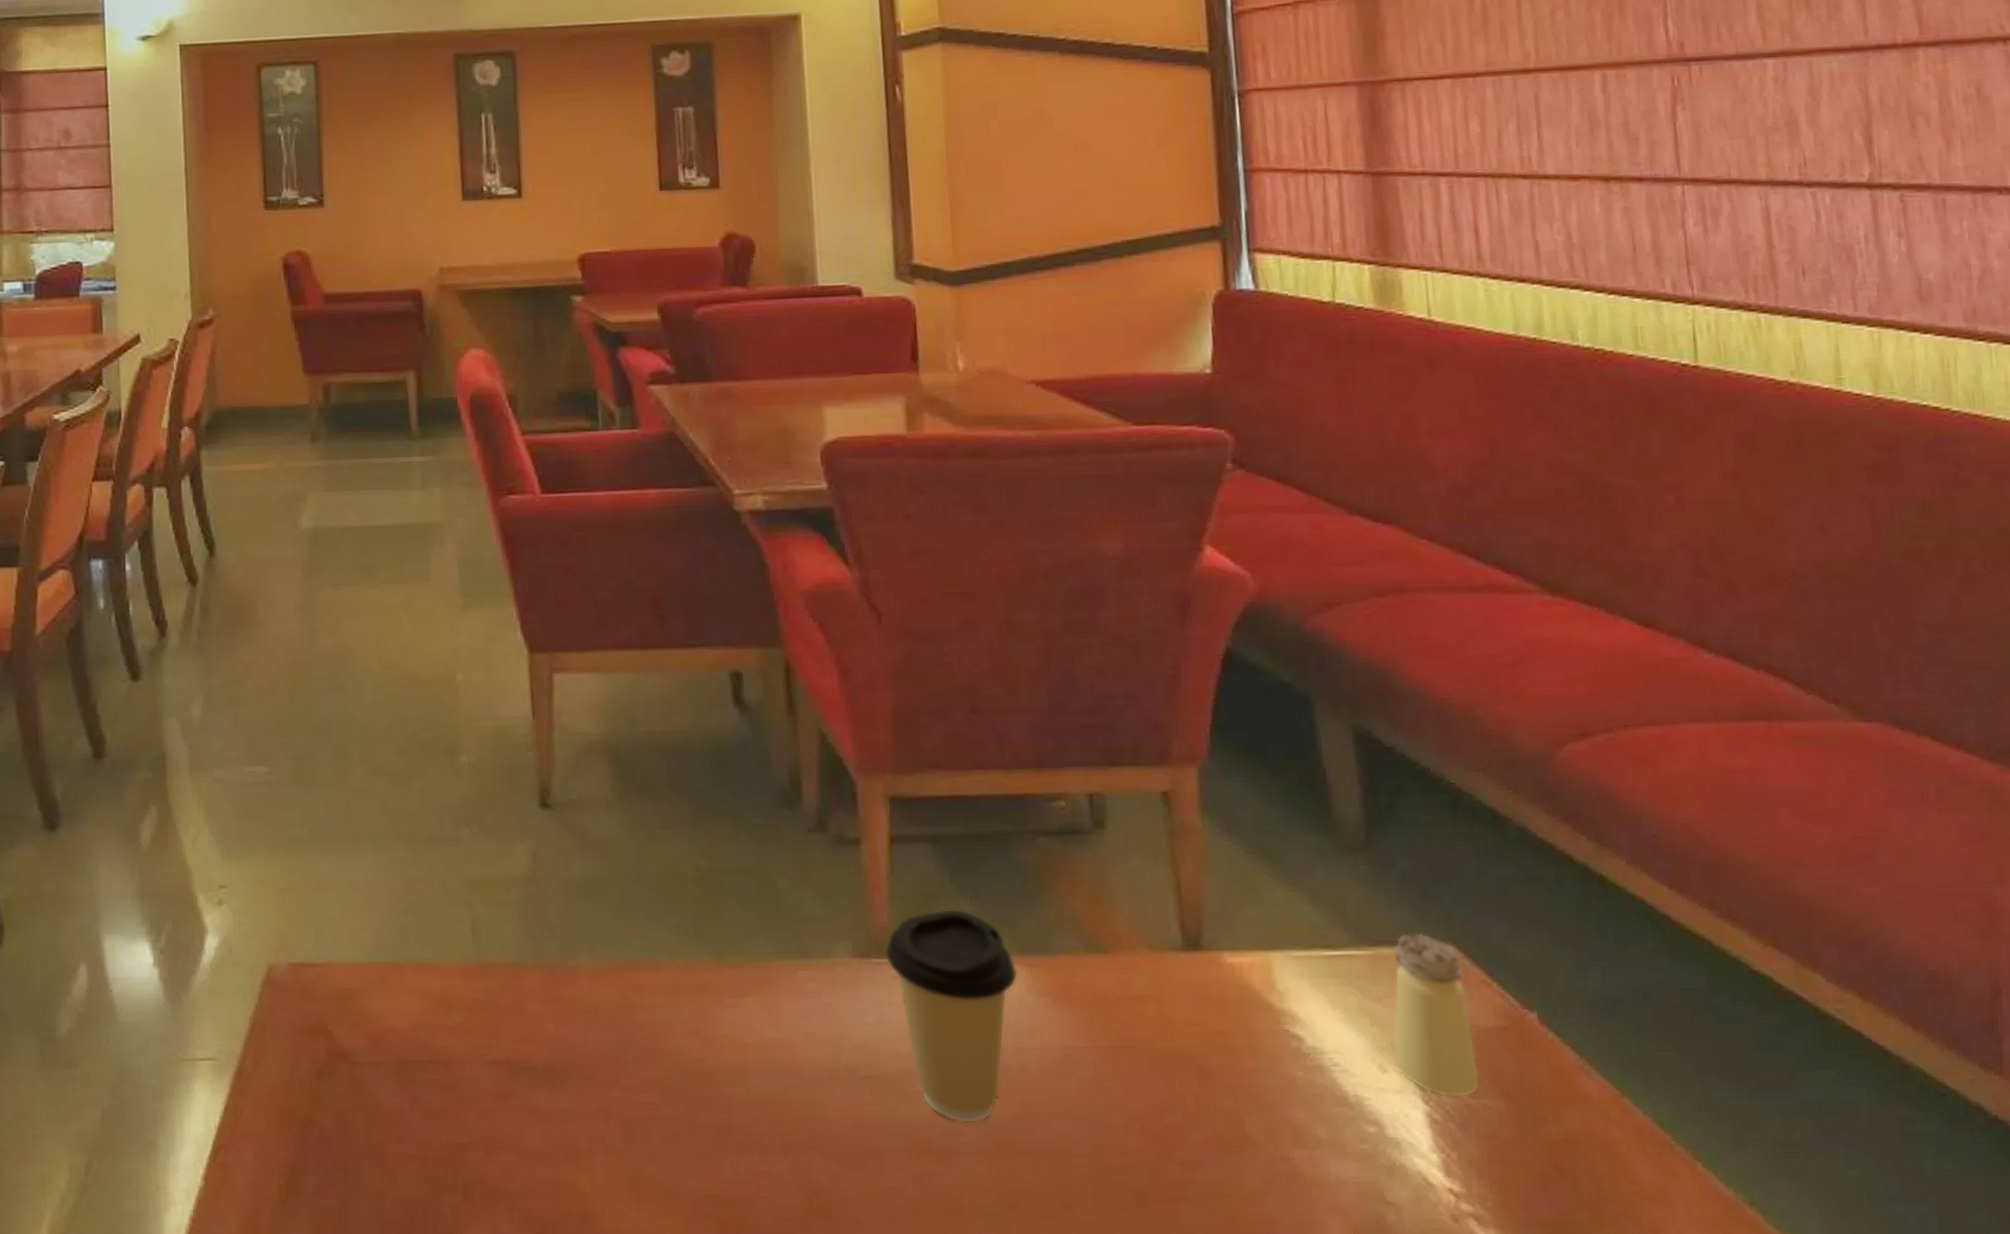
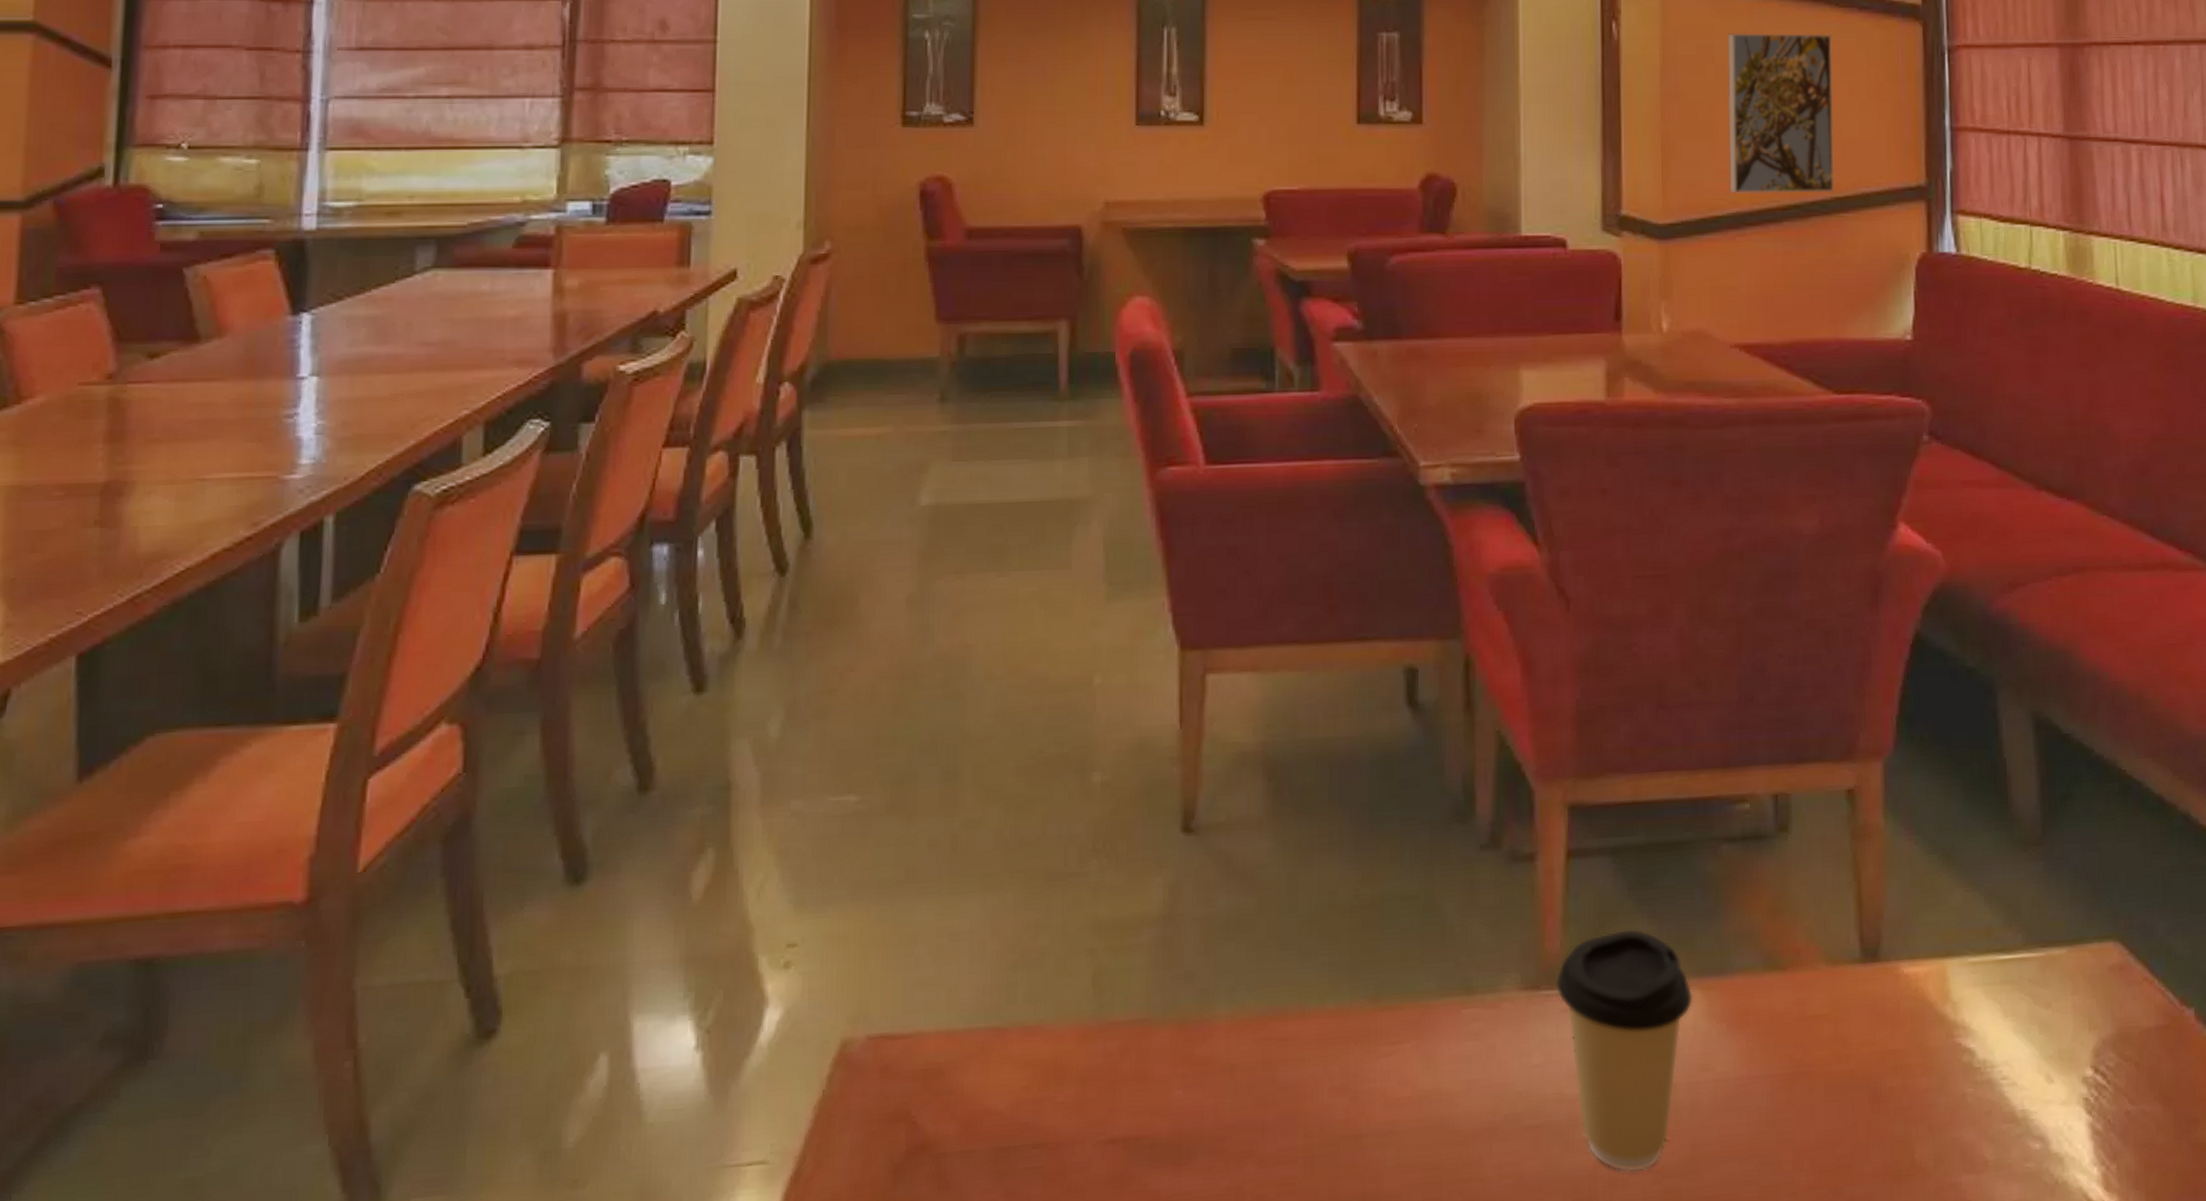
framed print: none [1011,85,1125,240] -> present [1727,33,1834,194]
saltshaker: present [1392,932,1481,1098] -> none [2059,930,2140,1106]

